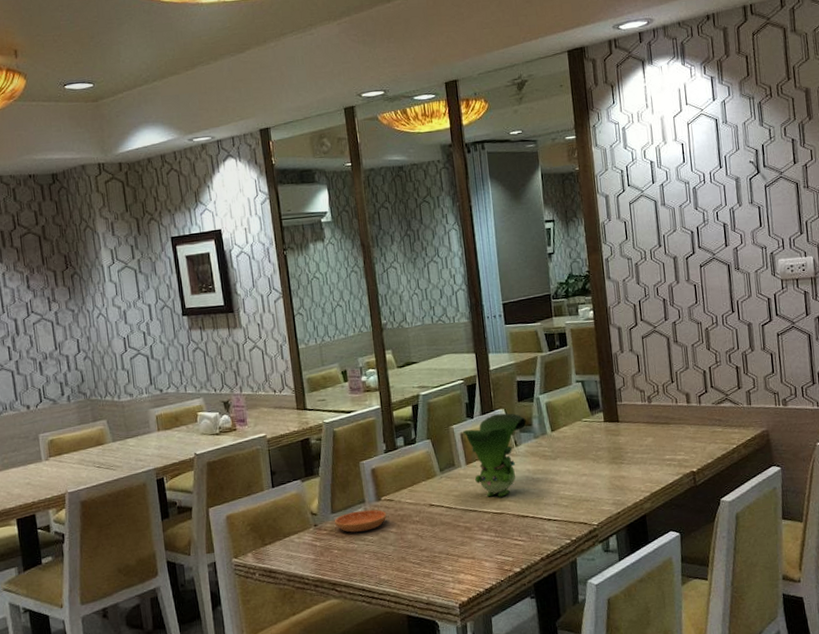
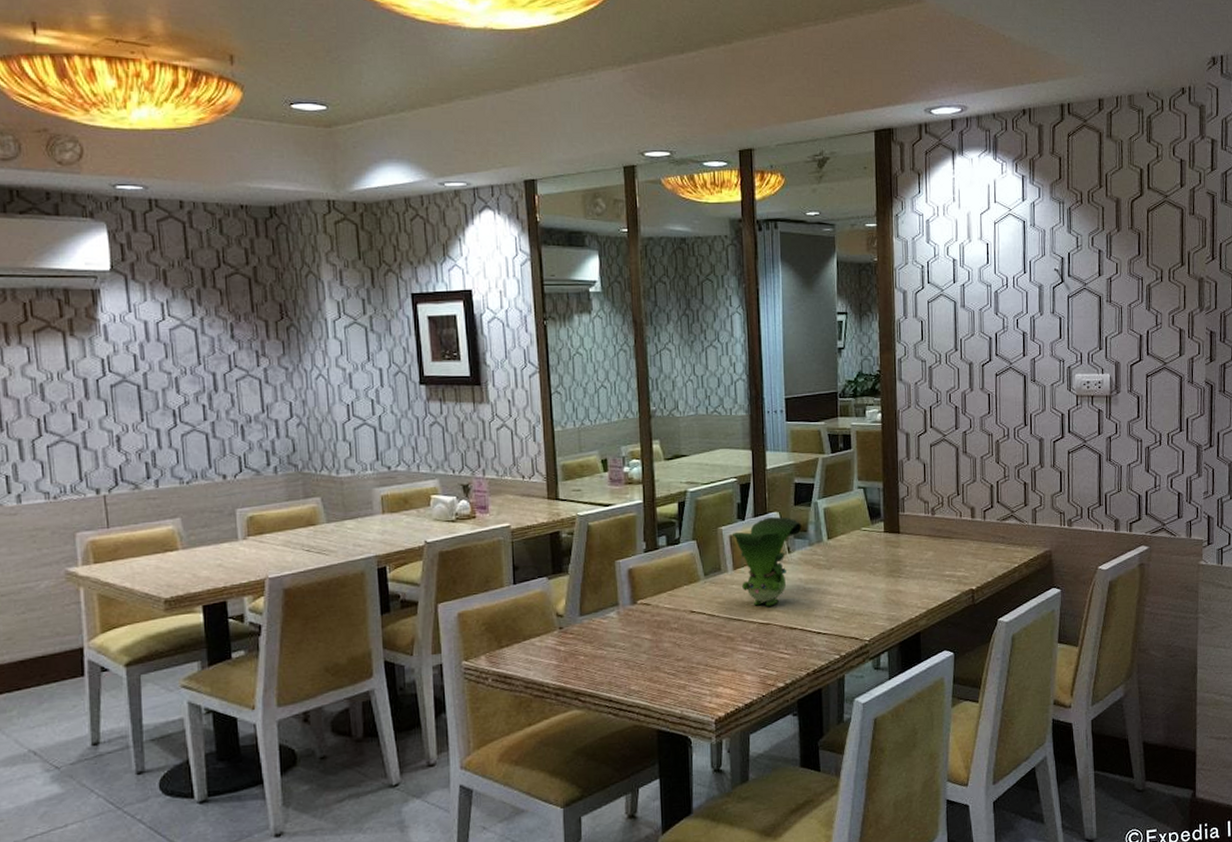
saucer: present [334,509,387,533] -> none [582,613,642,638]

